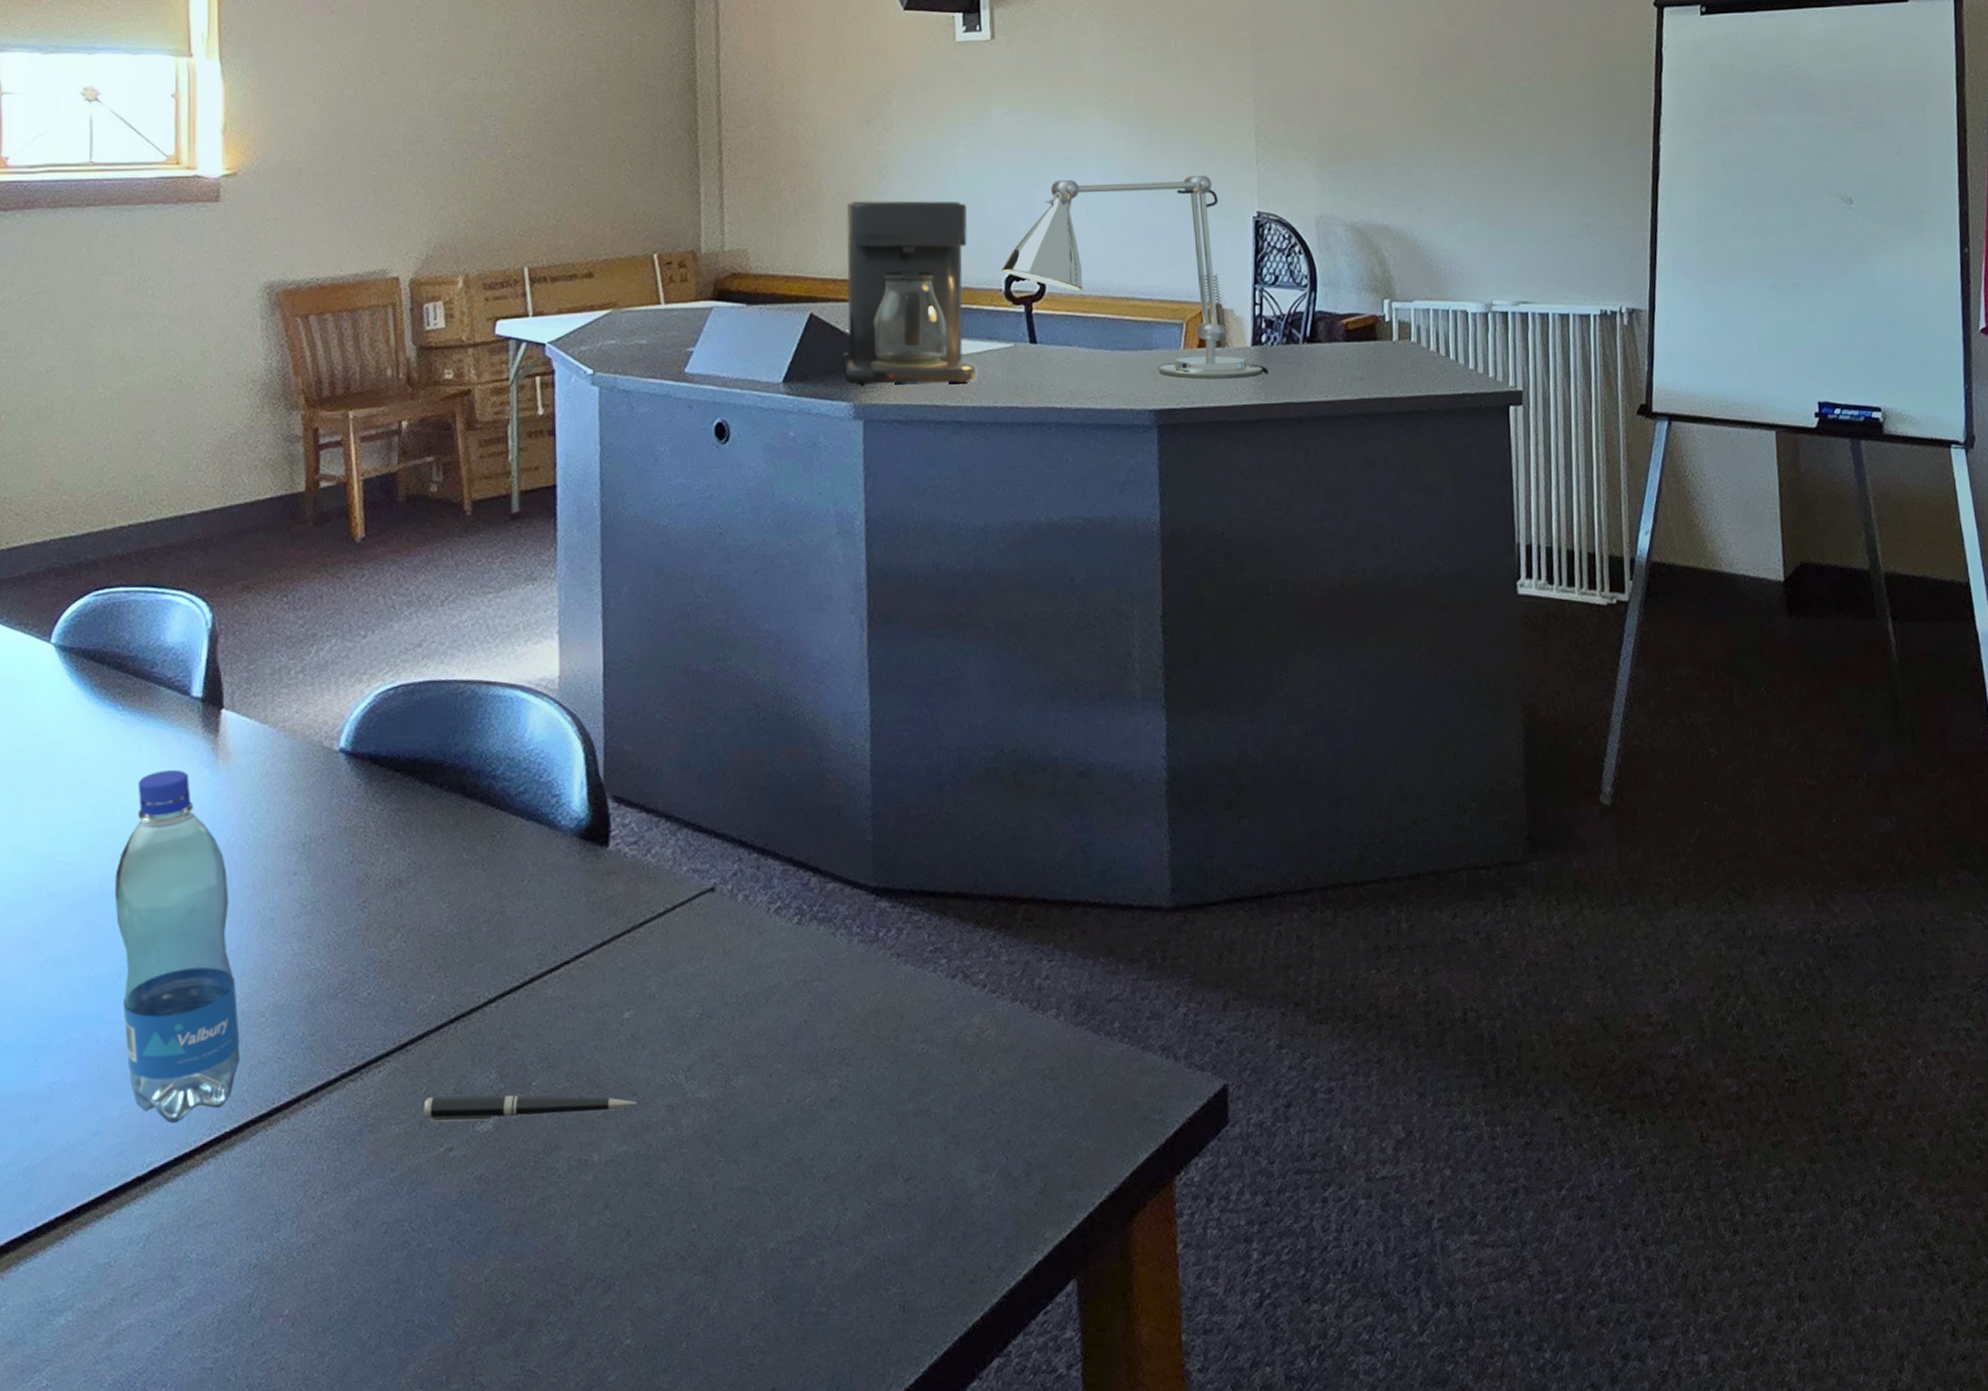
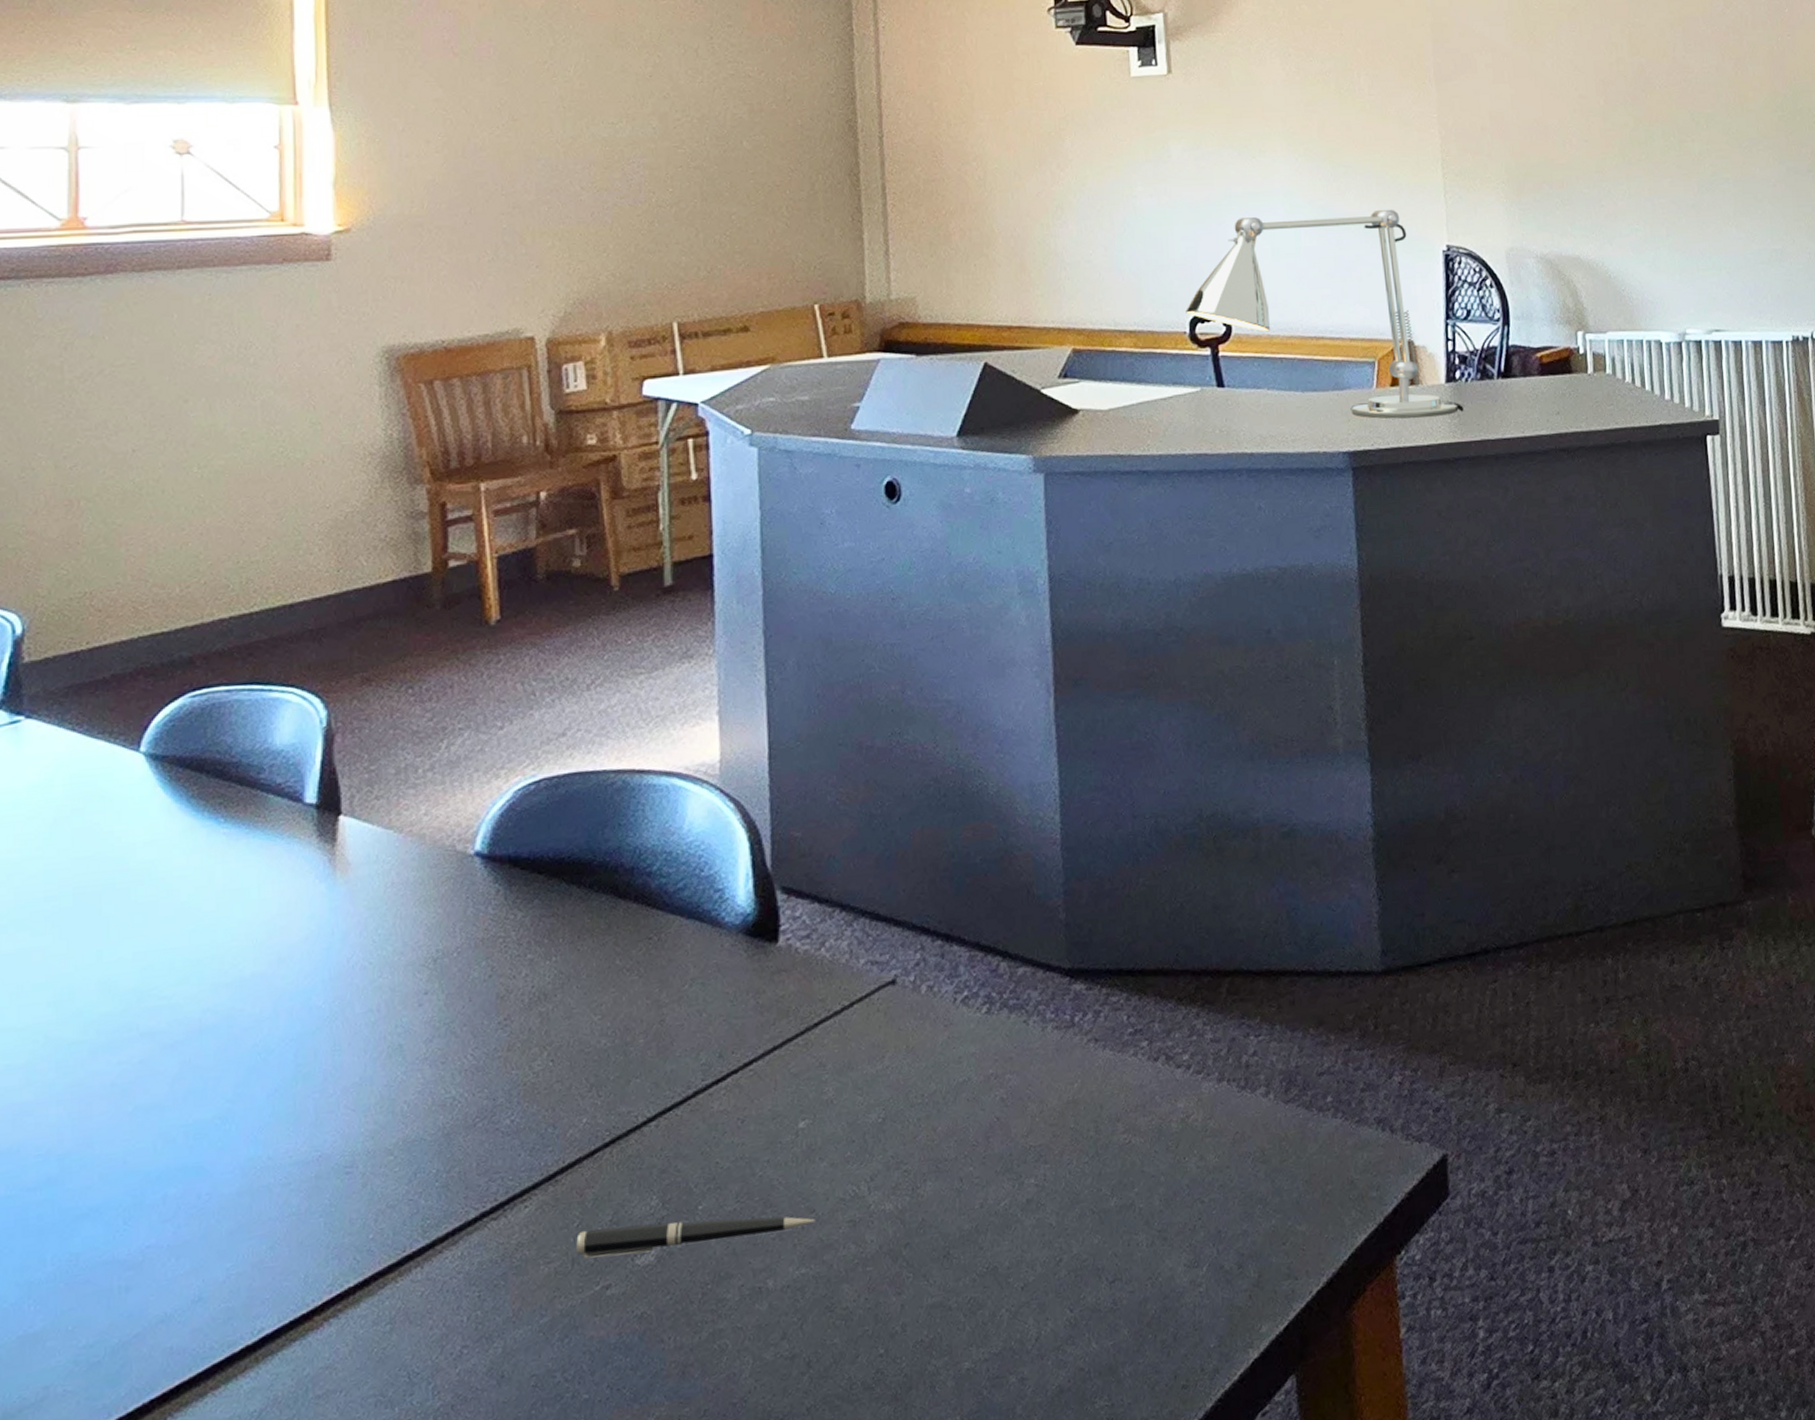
bottle: present [115,770,241,1123] -> none [217,885,366,1282]
coffee maker: present [842,200,976,385] -> none [1019,241,1162,436]

